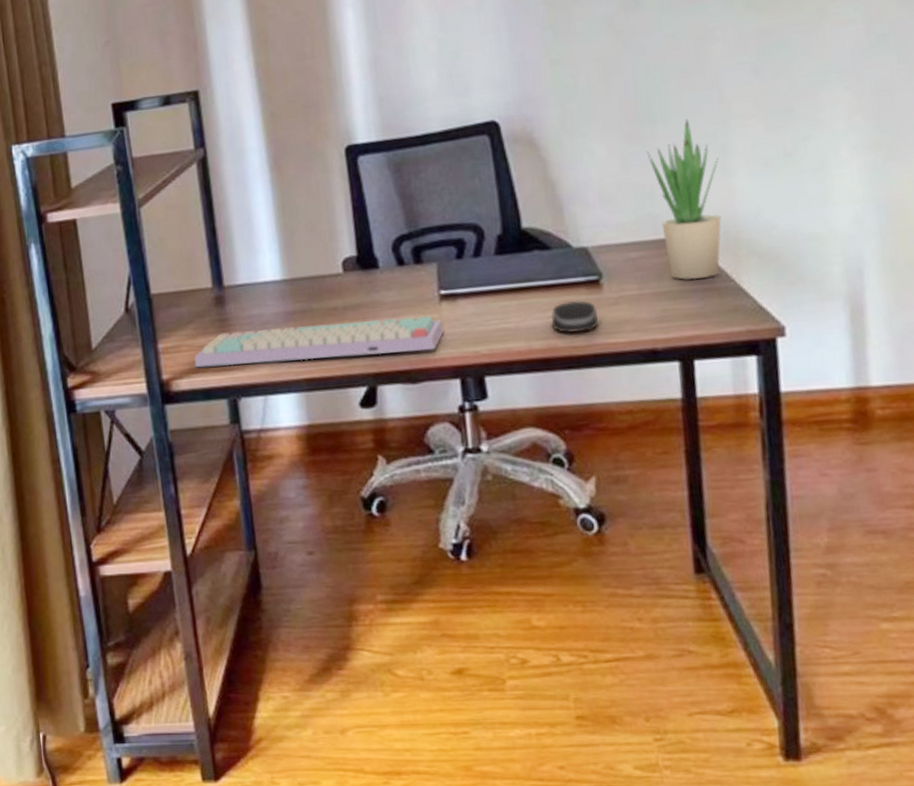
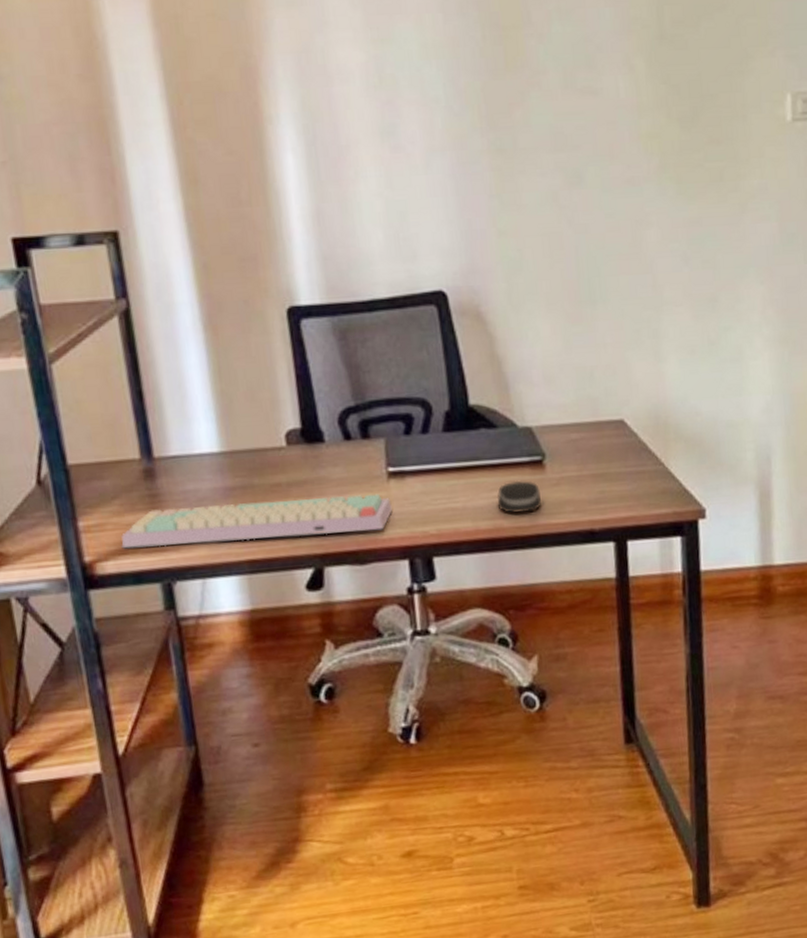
potted plant: present [646,118,722,280] -> none [587,302,653,463]

